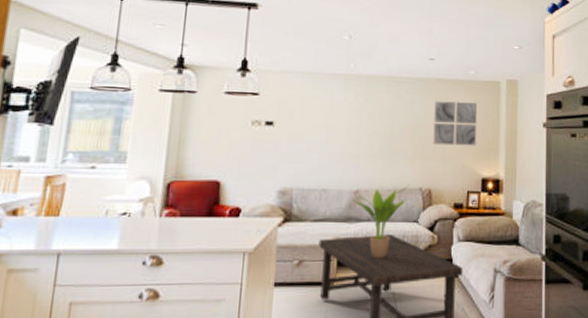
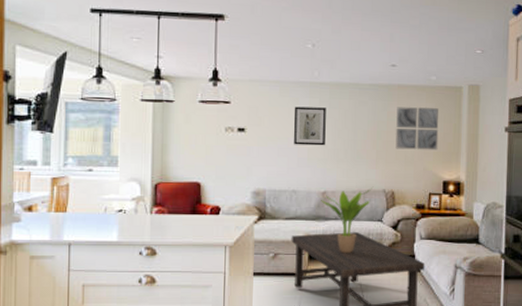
wall art: none [326,99,362,141] -> present [294,106,326,146]

